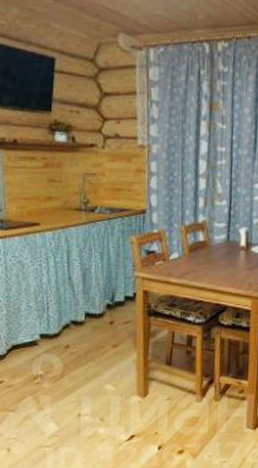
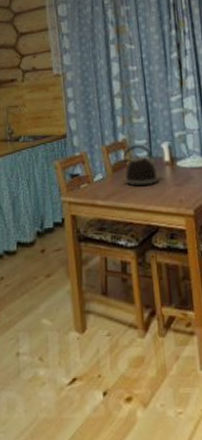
kettle: none [199,227,234,268] -> present [122,144,158,187]

